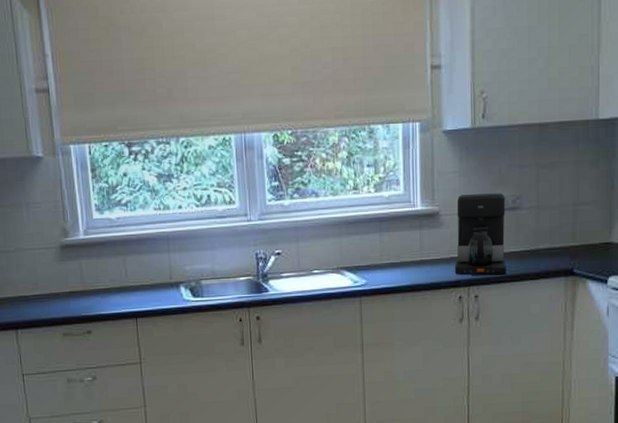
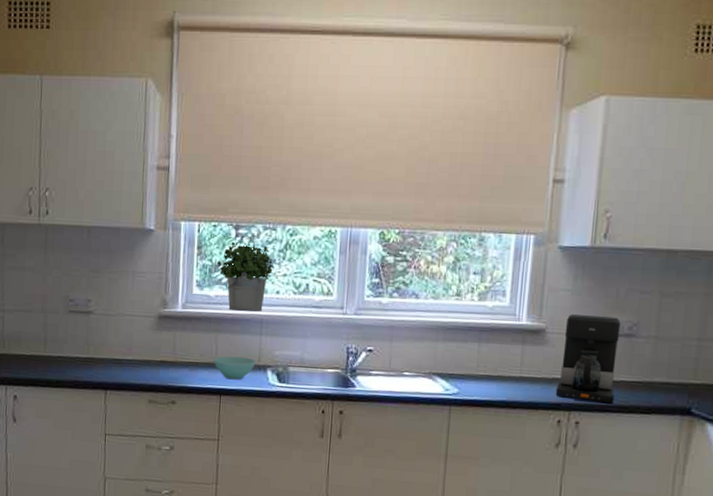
potted plant: none [113,159,173,232] -> present [216,241,273,312]
bowl: none [124,276,168,301] -> present [214,356,256,380]

